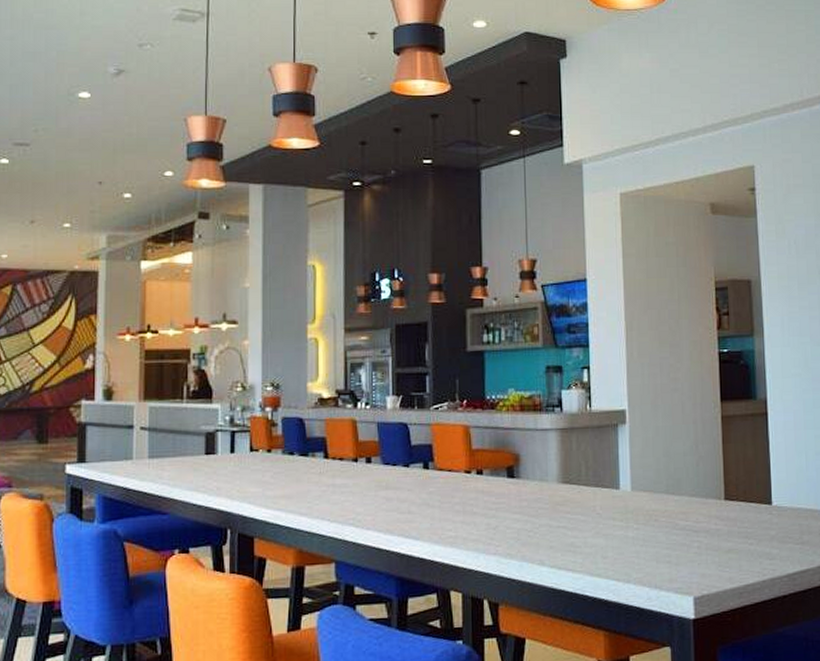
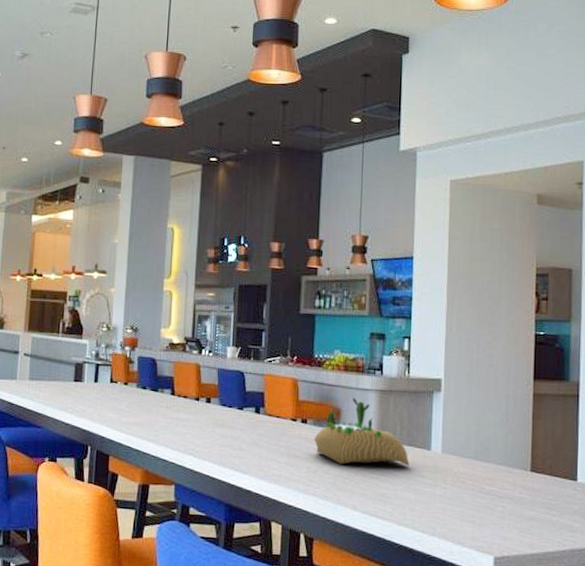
succulent planter: none [492,439,598,516] -> present [314,397,410,466]

